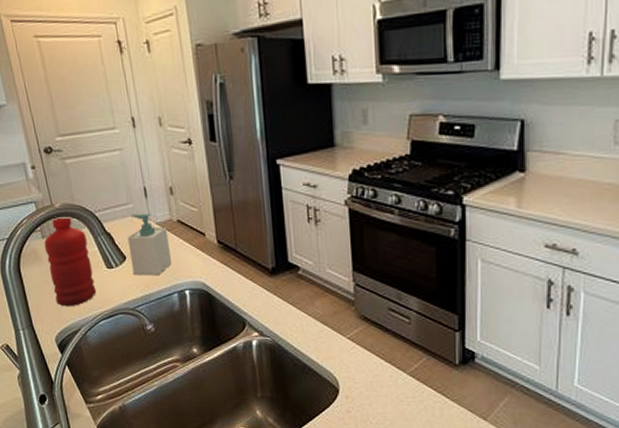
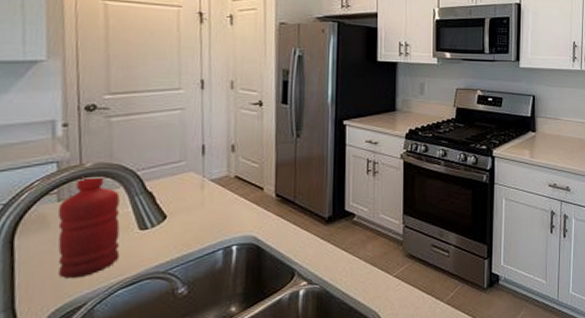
soap bottle: present [127,213,173,276] -> none [171,170,222,235]

